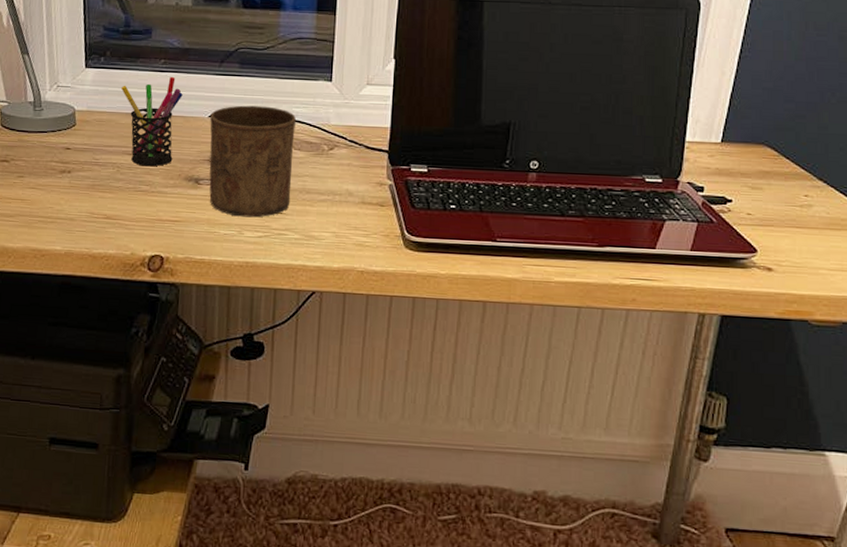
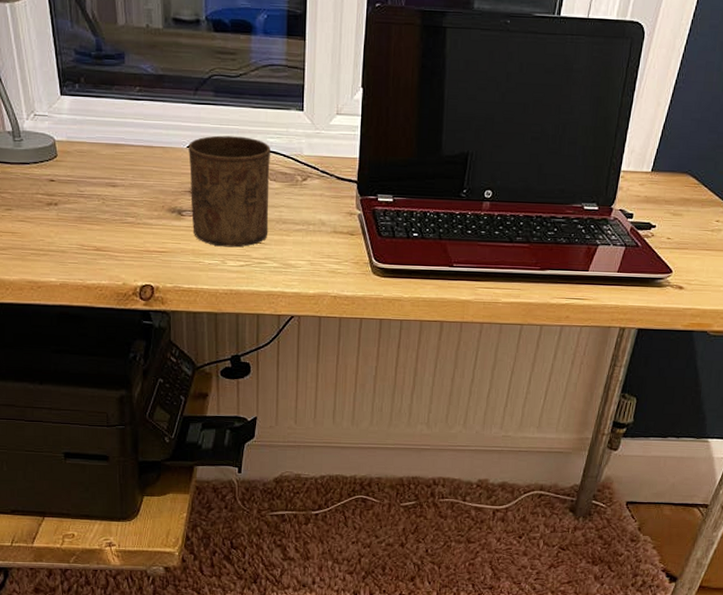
pen holder: present [120,76,183,167] -> none [98,105,160,198]

